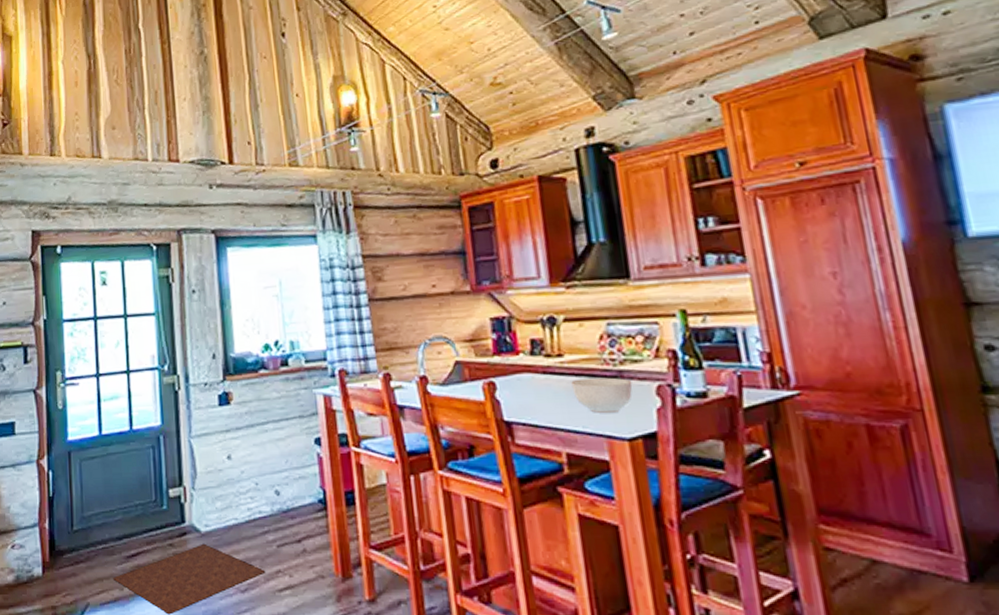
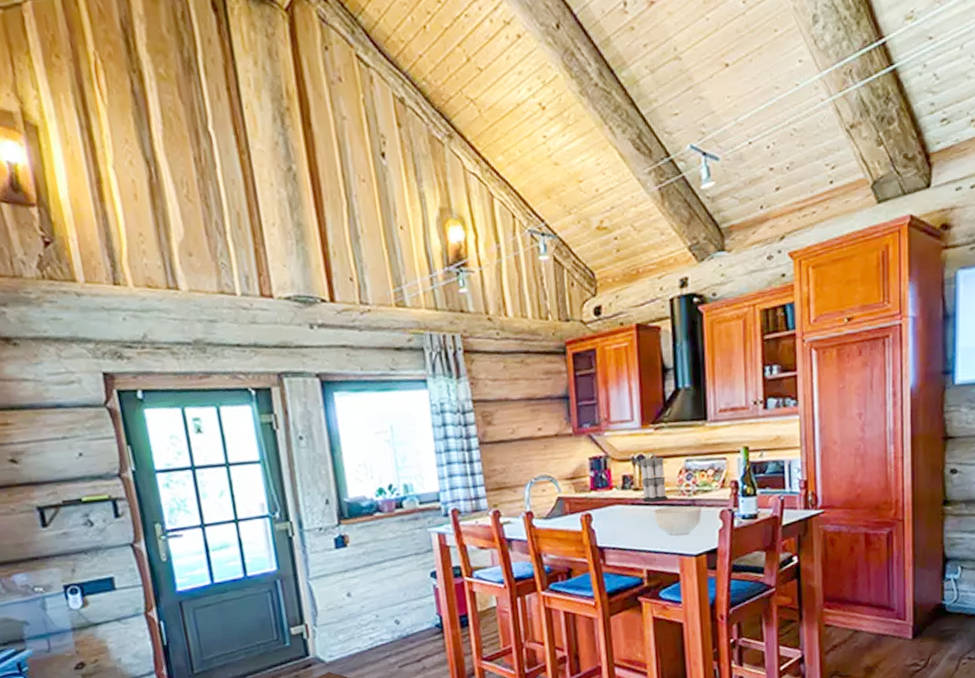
spice rack: none [551,314,588,372] -> present [640,452,668,503]

